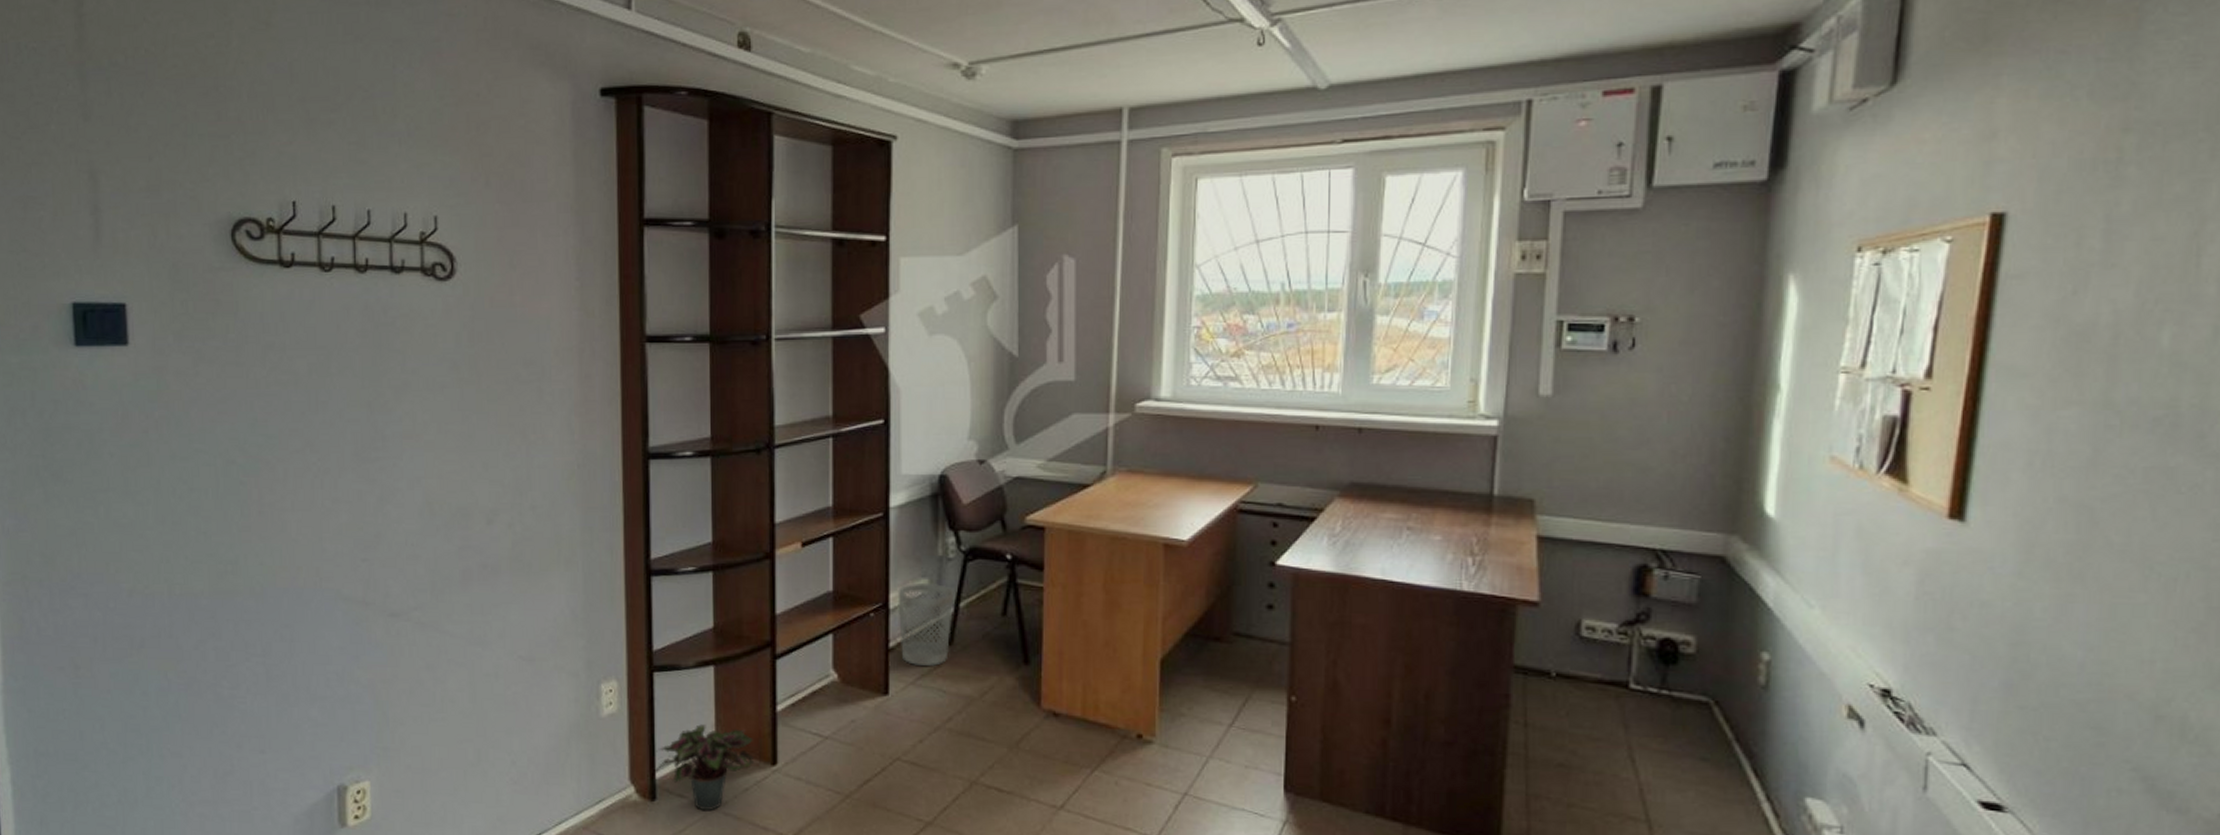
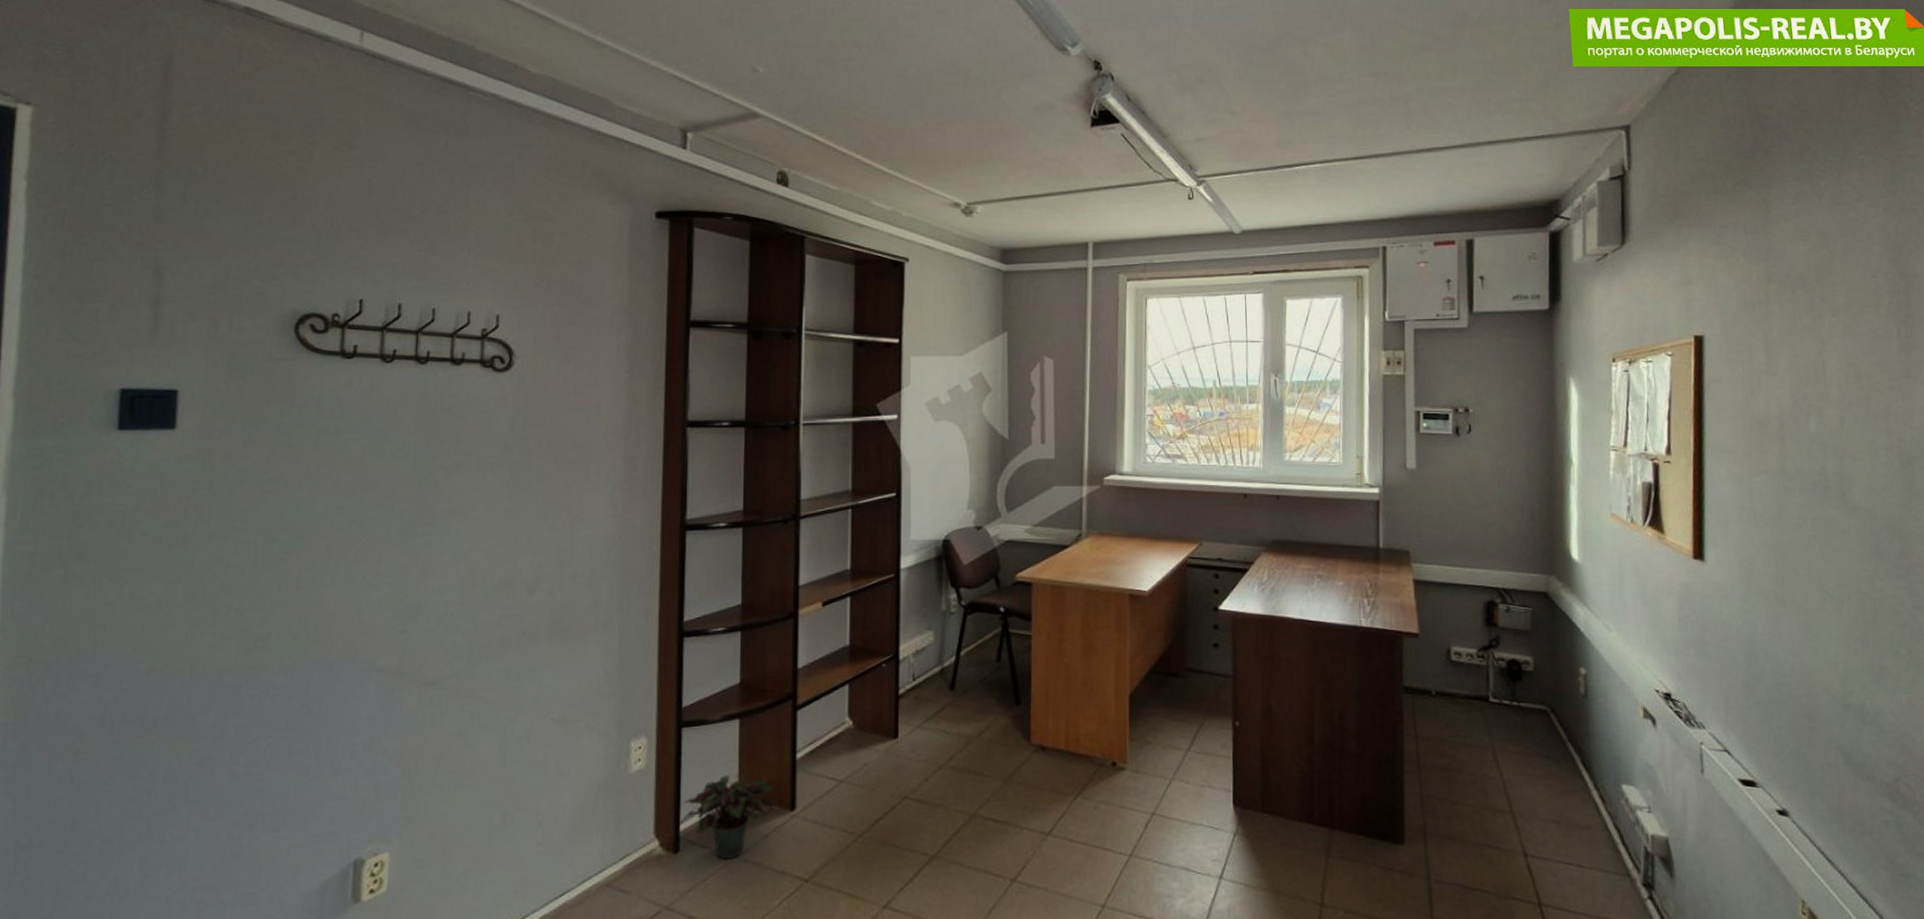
wastebasket: present [897,584,955,666] -> none [907,636,956,710]

